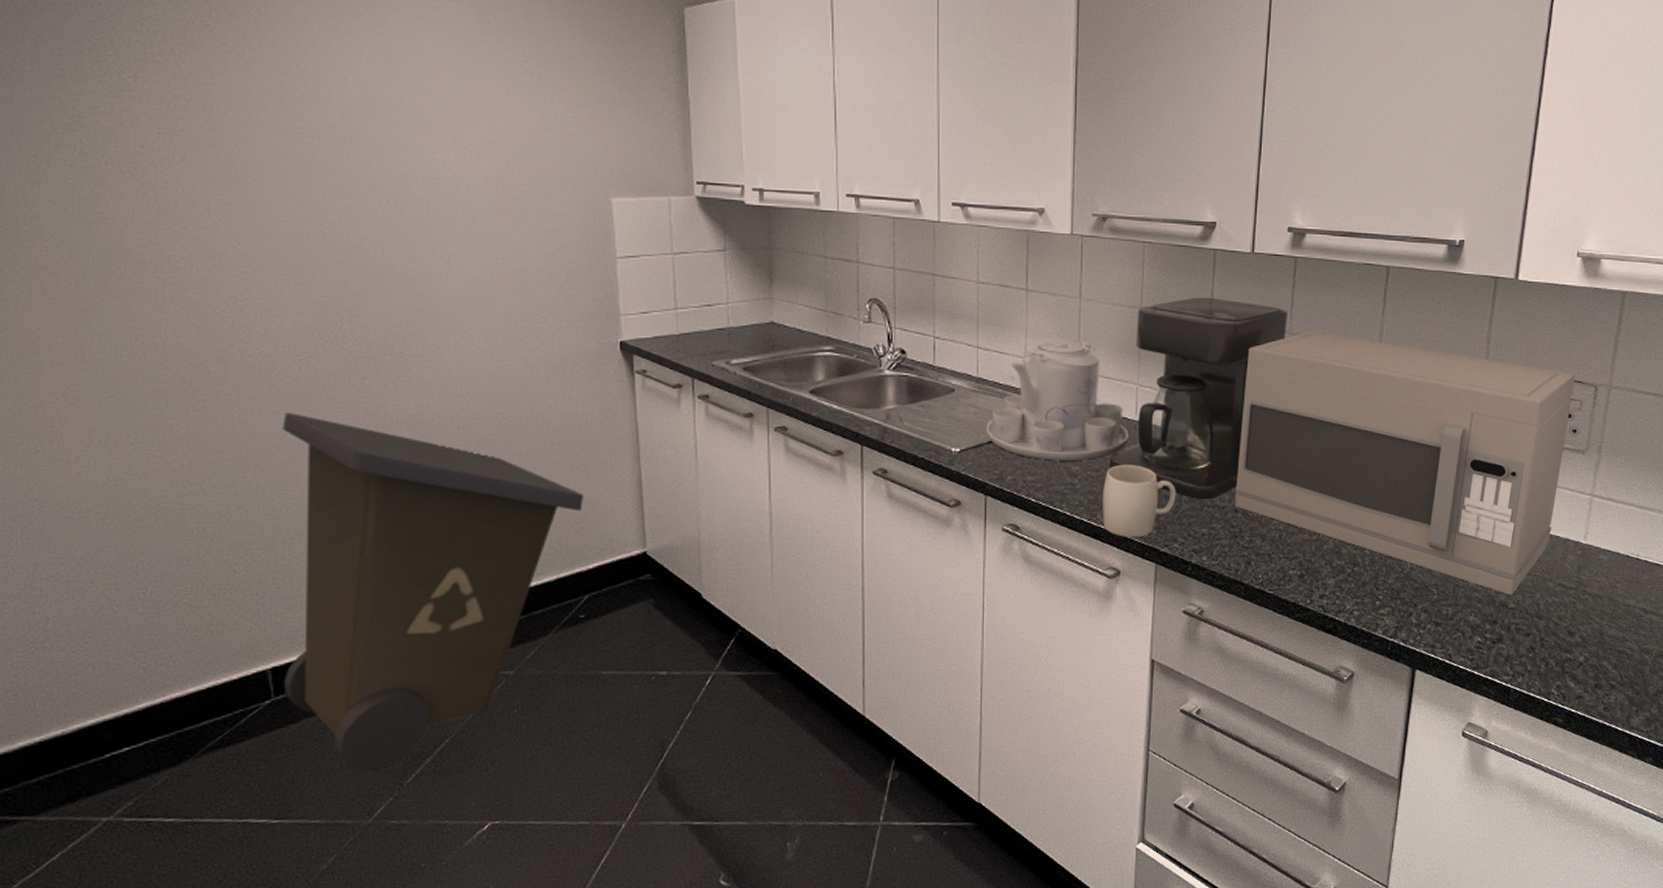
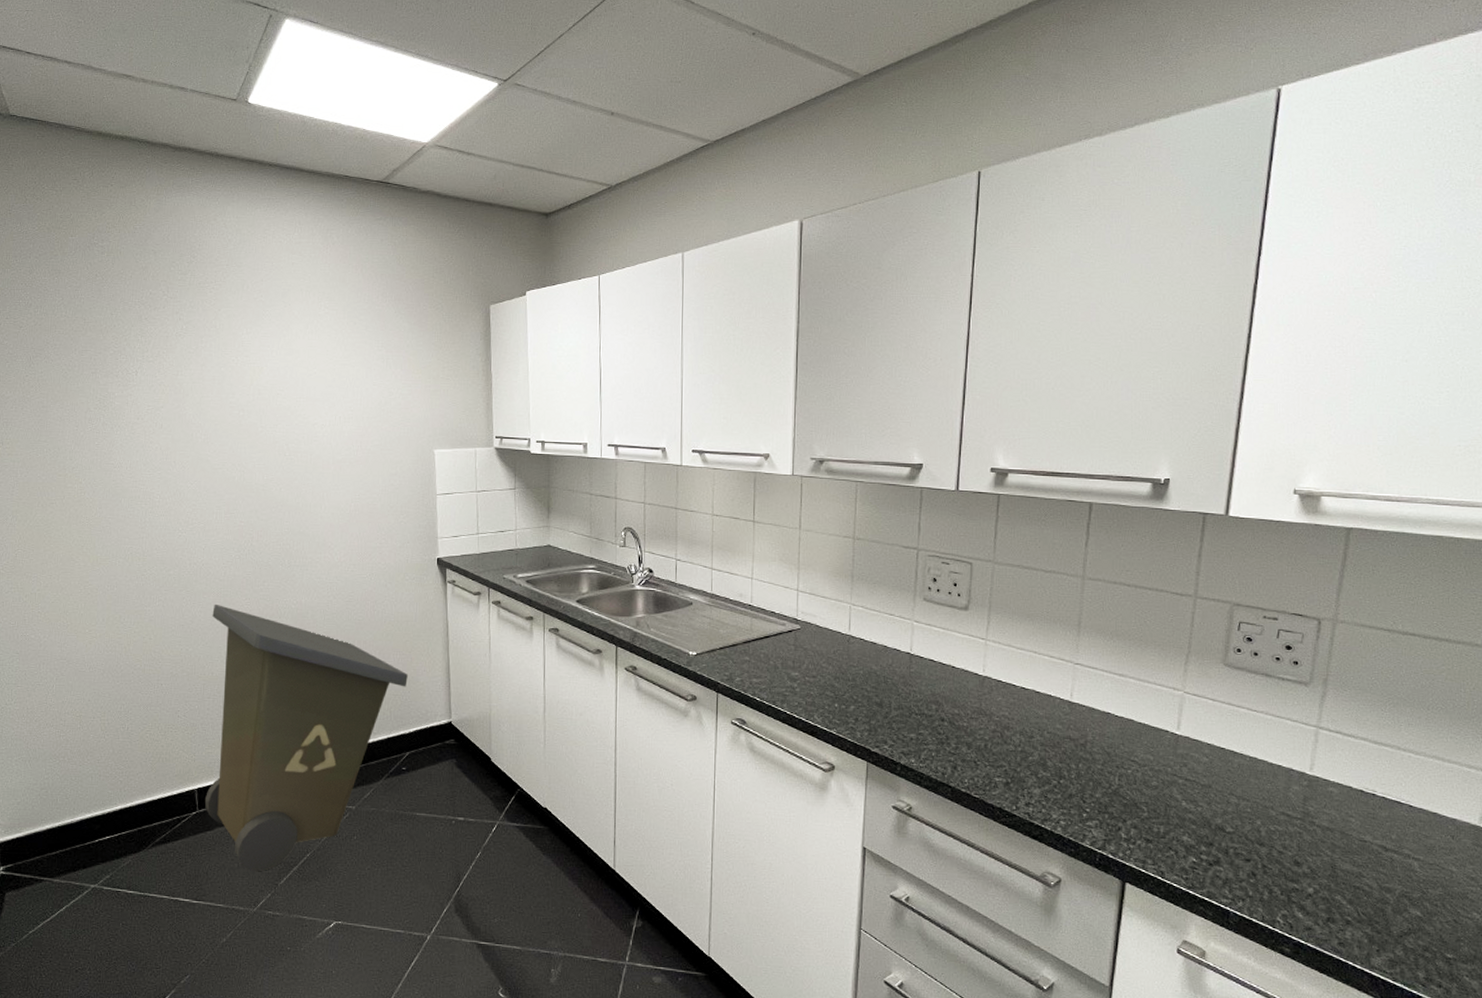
tea set: present [985,341,1129,461] -> none [718,565,843,667]
mug: present [1103,465,1176,538] -> none [819,673,886,738]
coffee maker: present [1109,297,1288,500] -> none [825,529,992,708]
microwave: present [1235,330,1576,596] -> none [942,560,1296,820]

